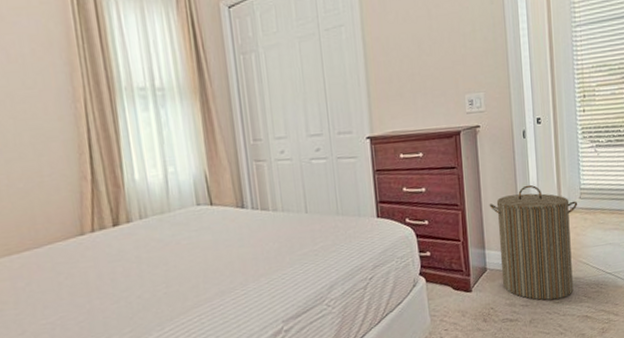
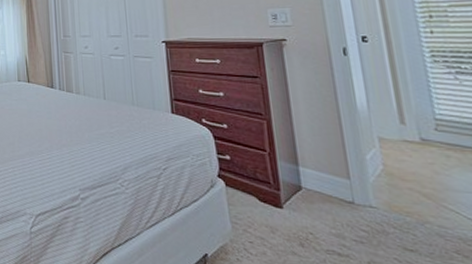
laundry hamper: present [489,184,578,301] -> none [301,105,437,247]

